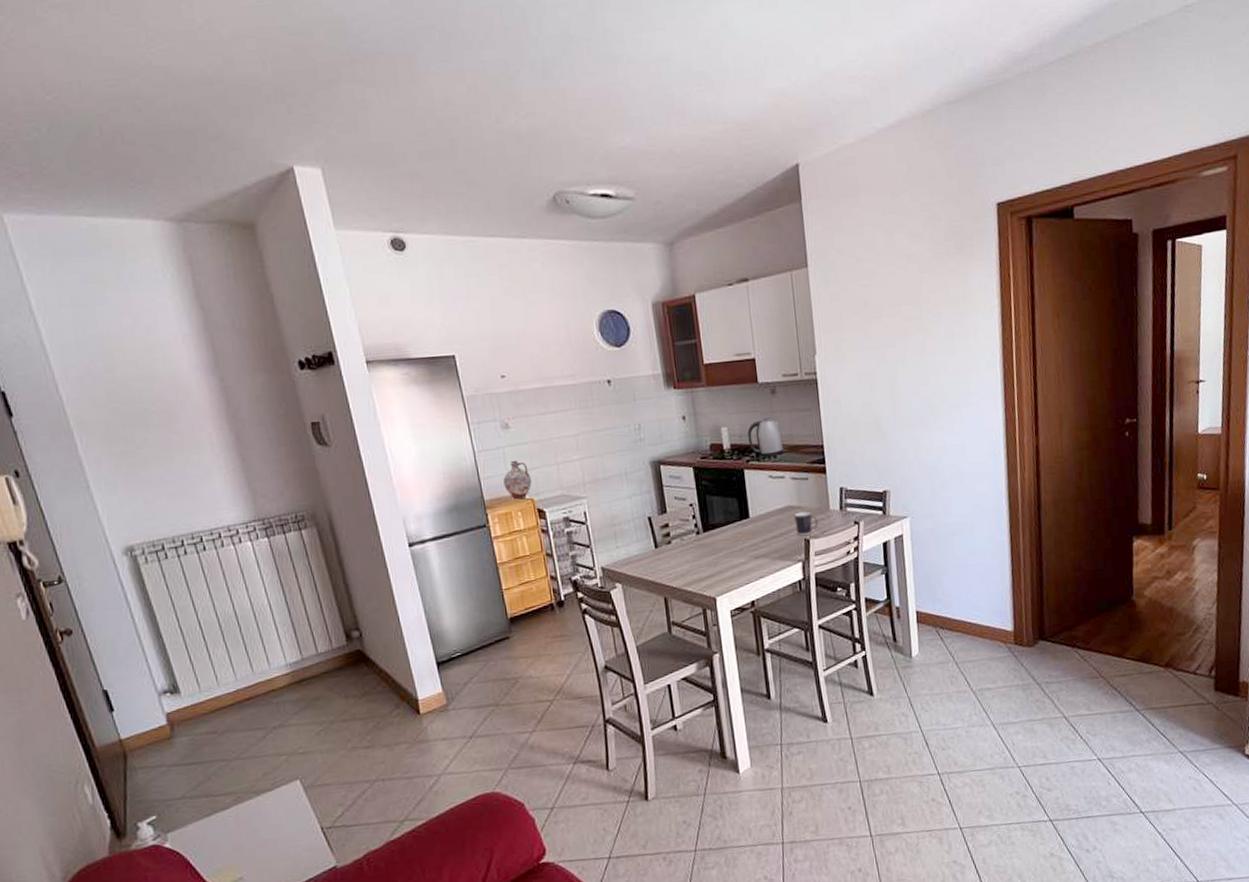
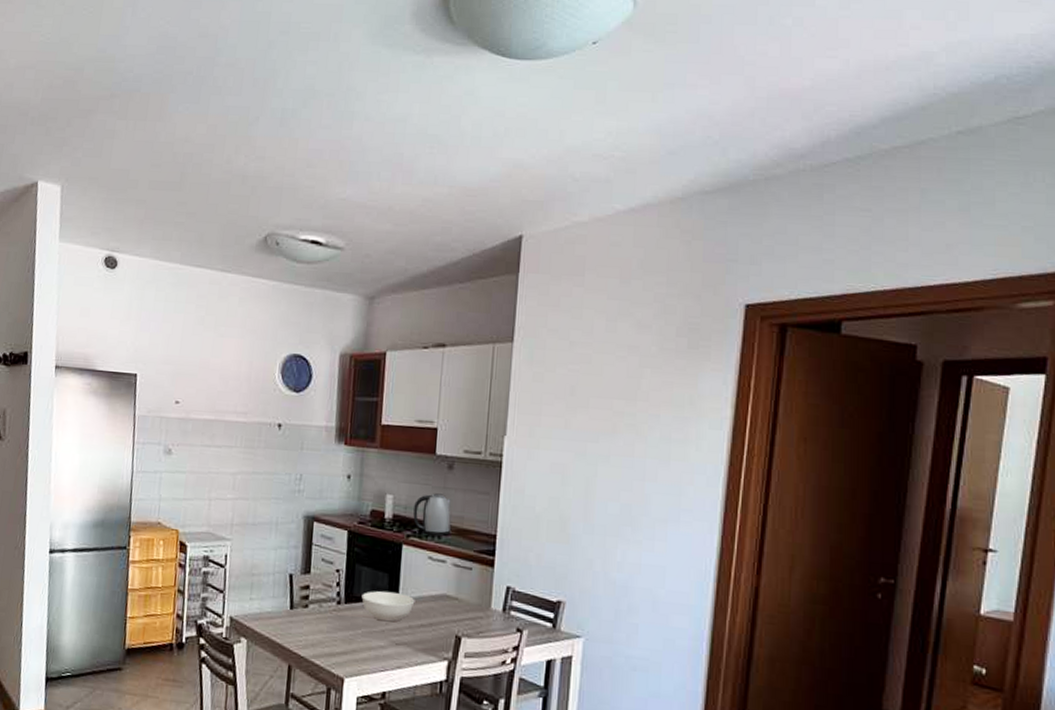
ceramic jug: present [503,461,532,500] -> none [153,488,182,529]
bowl: none [717,512,765,541] -> present [361,590,415,622]
mug: present [794,511,818,536] -> none [447,603,475,633]

